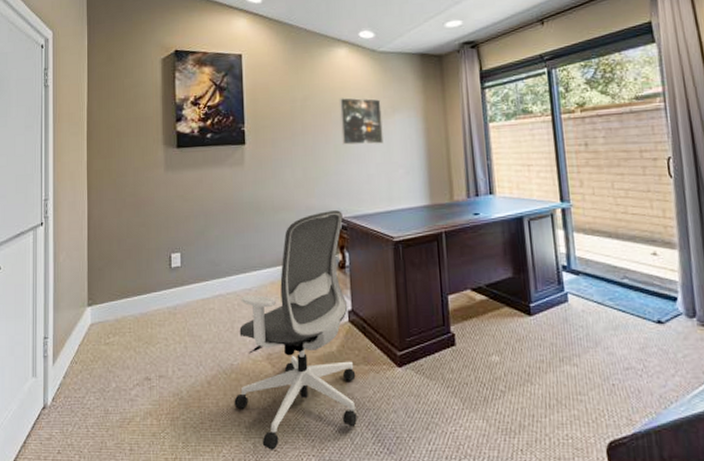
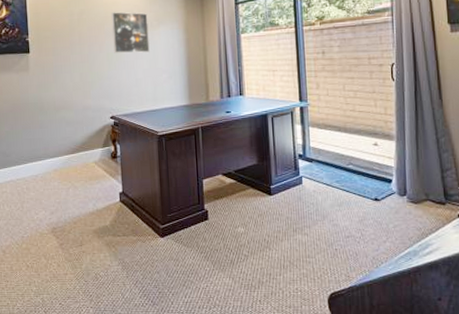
office chair: present [234,210,357,450] -> none [25,109,127,304]

